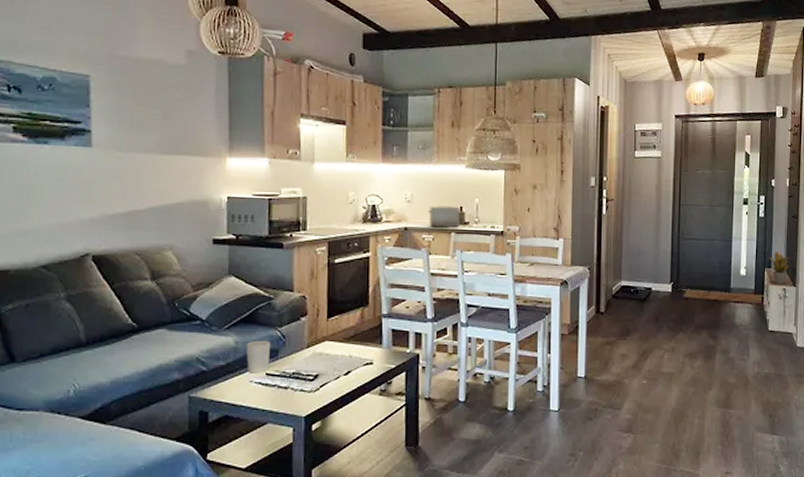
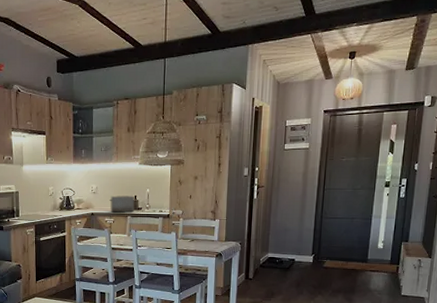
potted plant: present [769,252,790,284] -> none [406,228,428,256]

